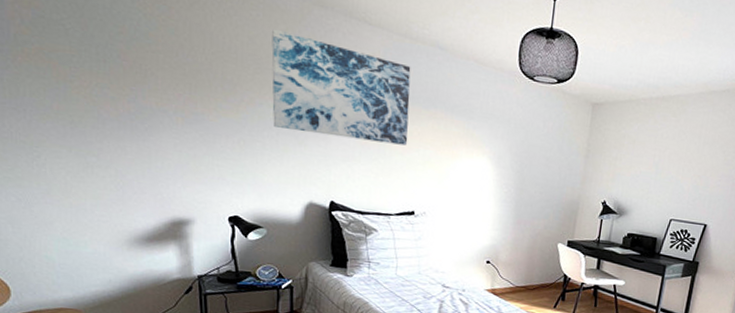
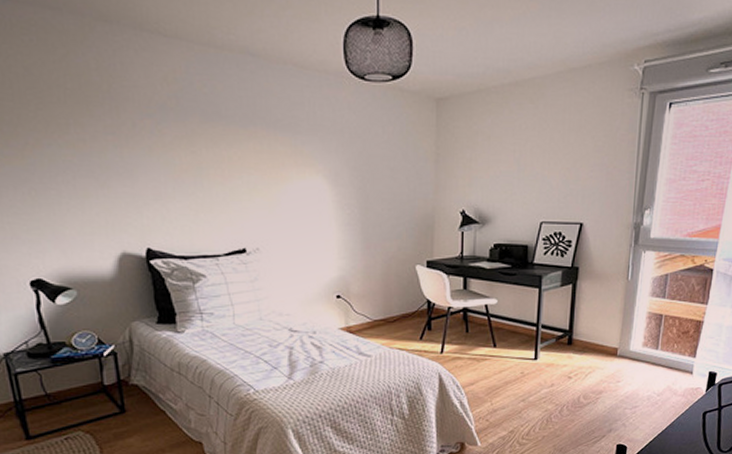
wall art: present [271,28,411,146] -> none [50,54,228,174]

